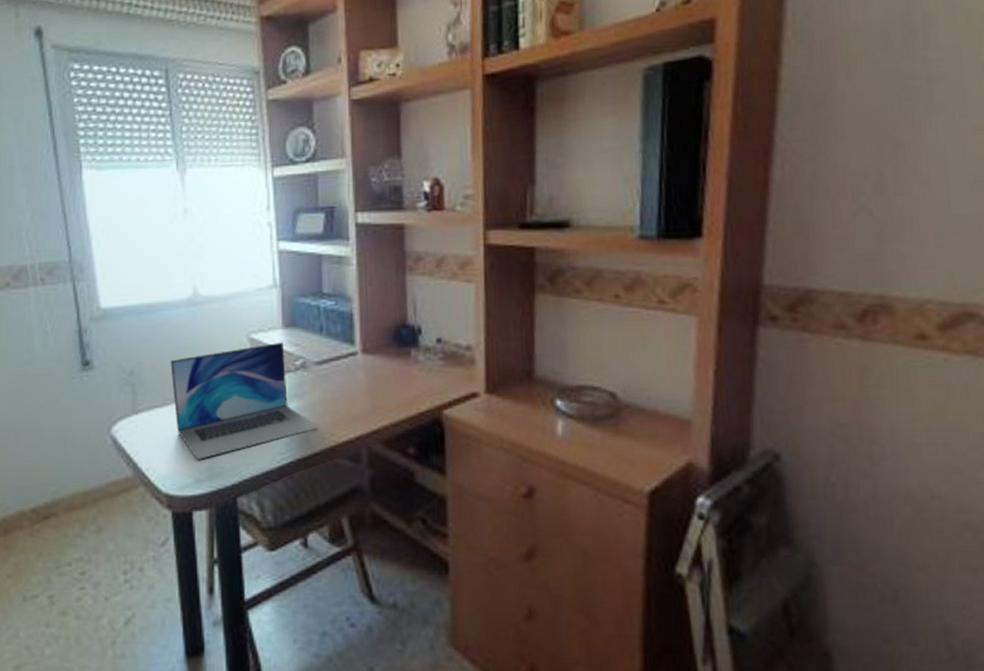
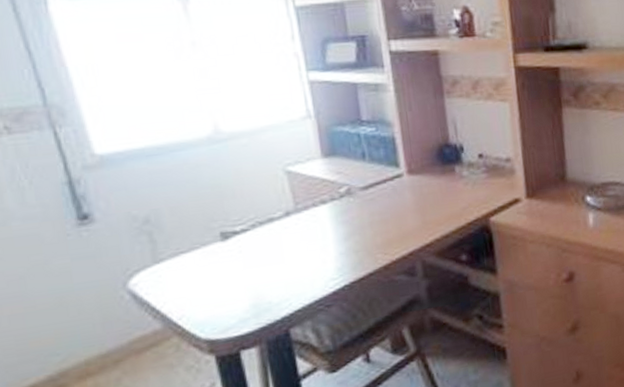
laptop: present [170,342,317,459] -> none [194,171,368,299]

